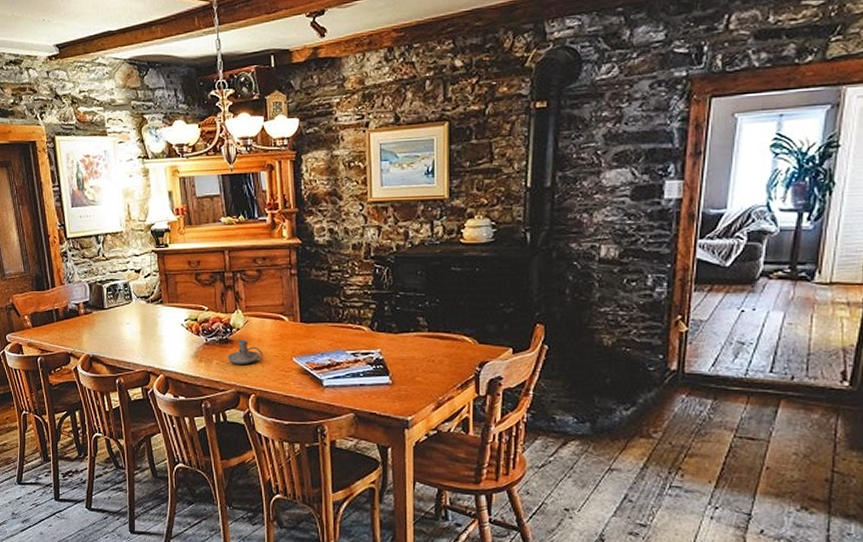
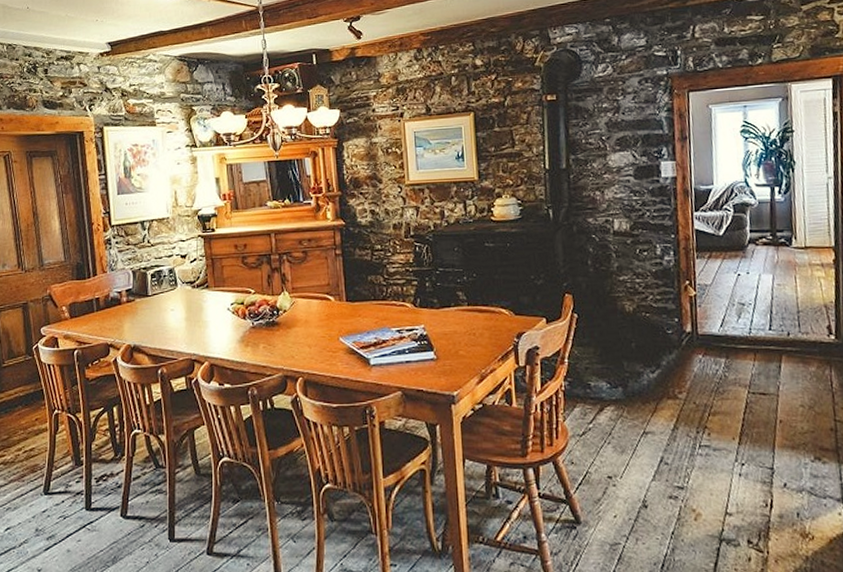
candle holder: present [227,339,263,364] -> none [274,321,310,347]

